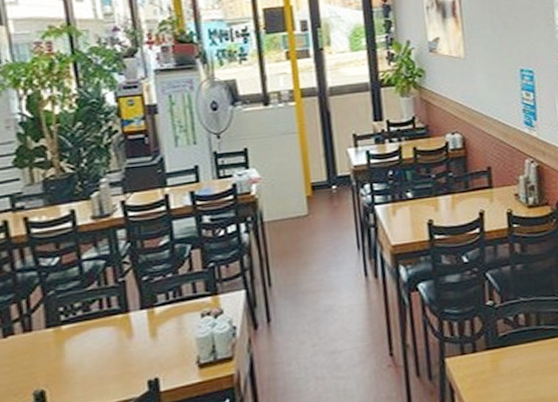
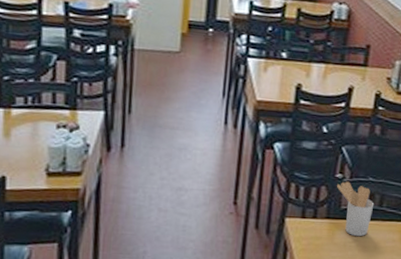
utensil holder: none [490,306,532,362] -> present [337,181,374,237]

